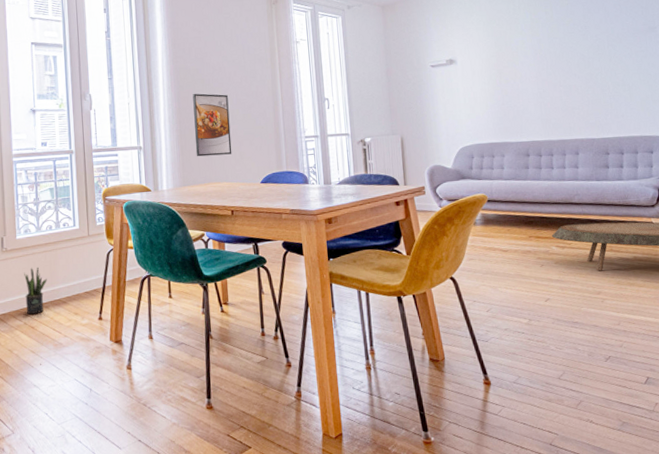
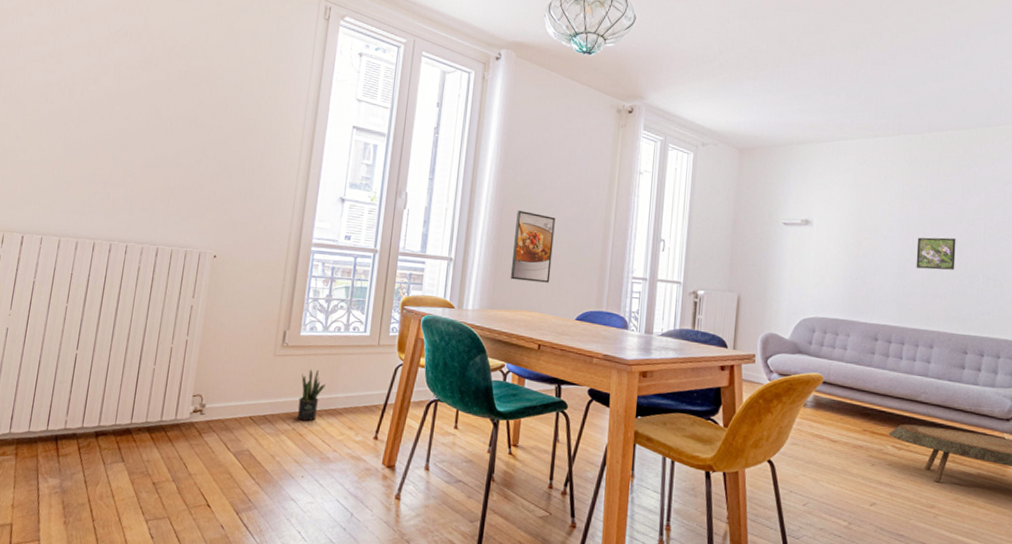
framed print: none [550,54,587,86] -> present [916,237,956,270]

